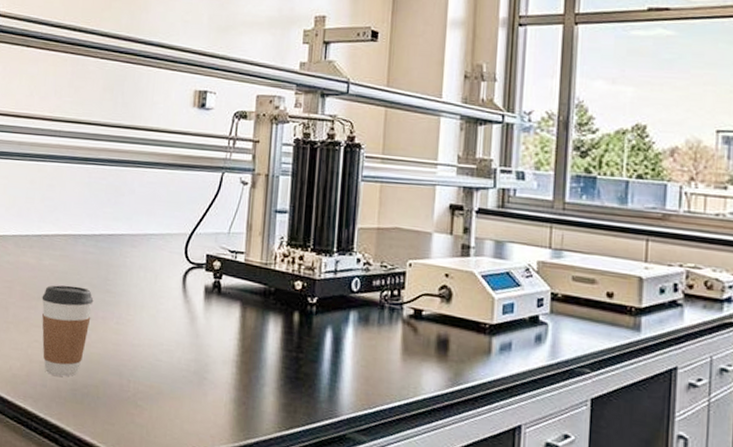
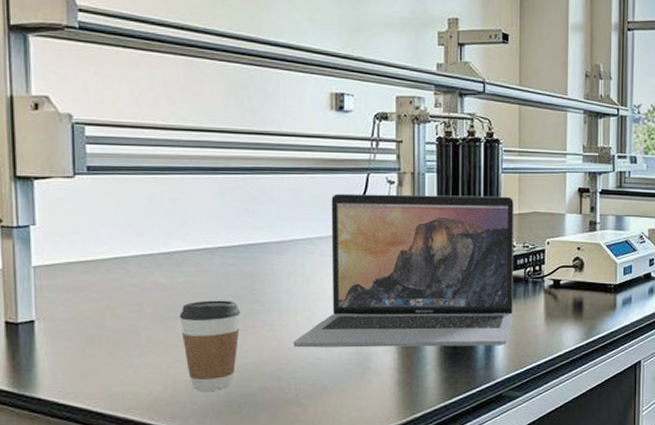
laptop: none [136,191,373,378] -> present [293,193,514,348]

